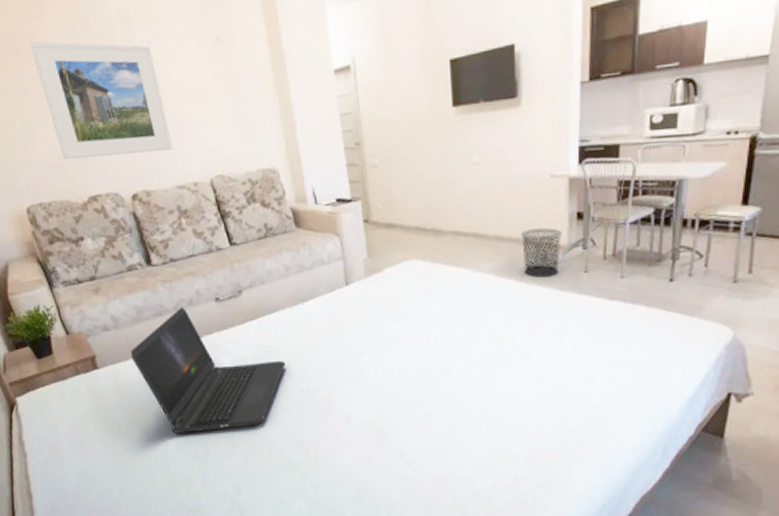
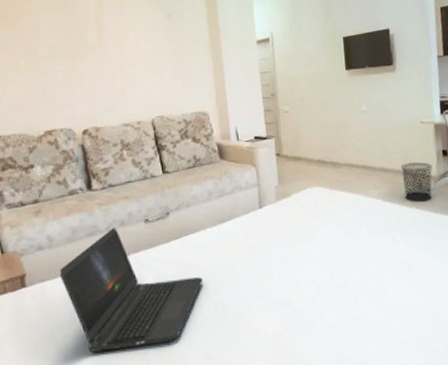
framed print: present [30,41,173,160] -> none [17,11,123,101]

